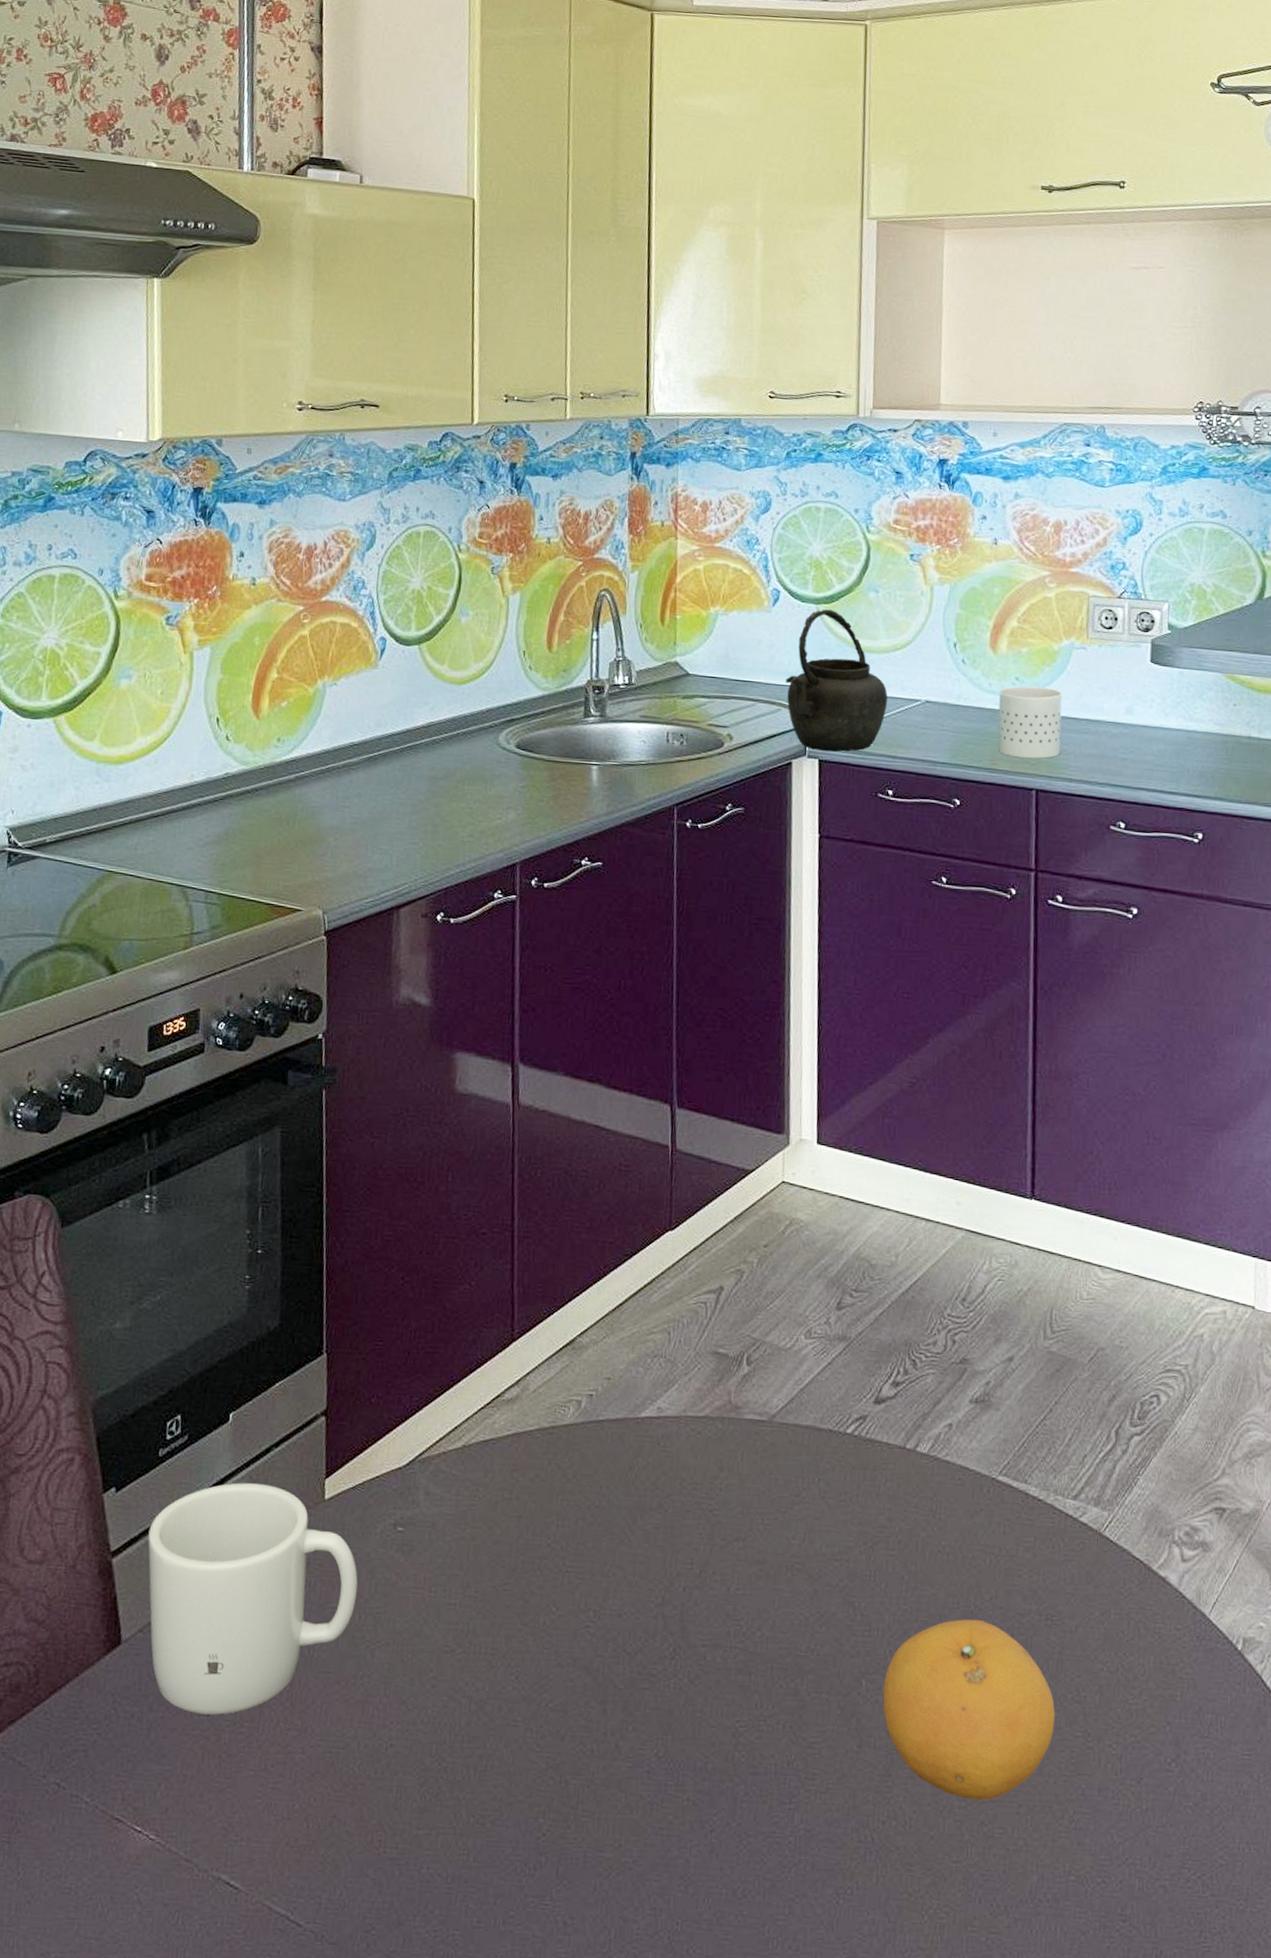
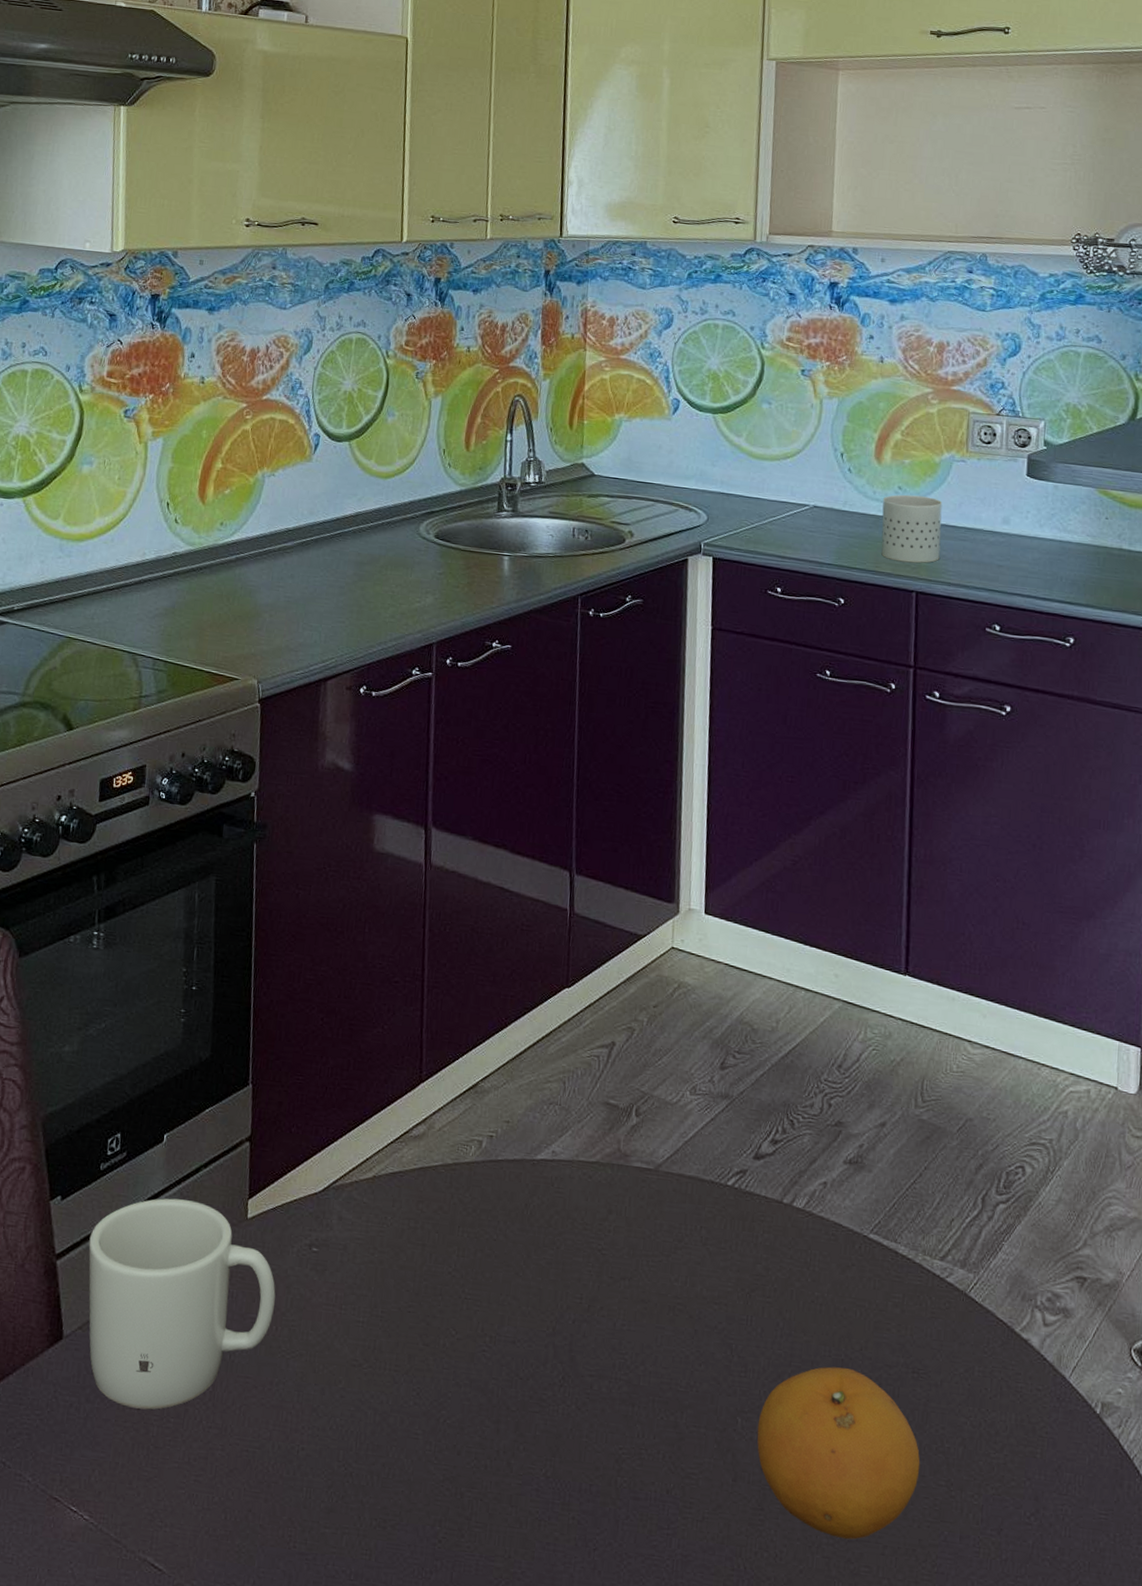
kettle: present [785,609,888,753] -> none [683,418,779,551]

